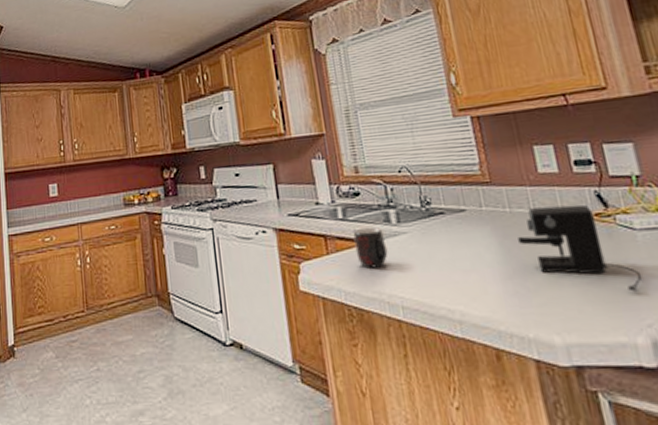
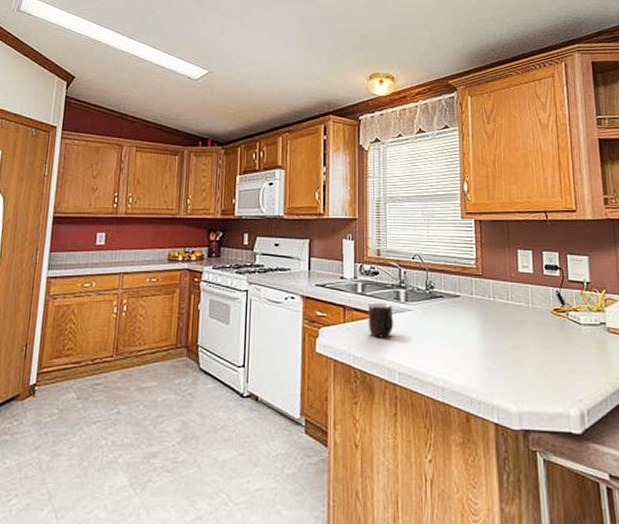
coffee maker: present [517,204,642,292] -> none [495,300,581,373]

